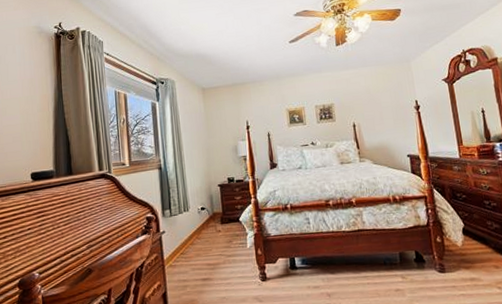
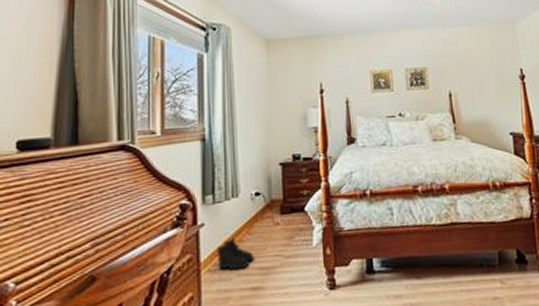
boots: none [175,242,203,266] -> present [217,238,254,271]

